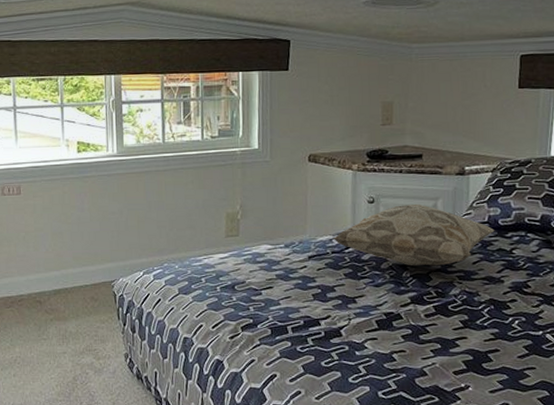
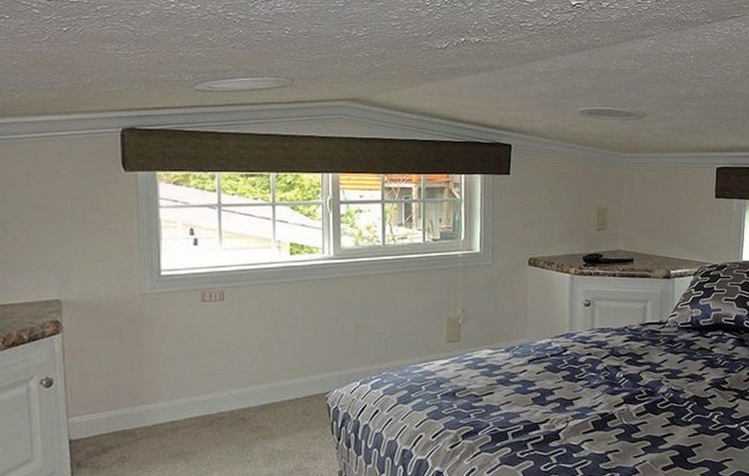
decorative pillow: present [332,203,495,267] -> none [551,306,697,367]

